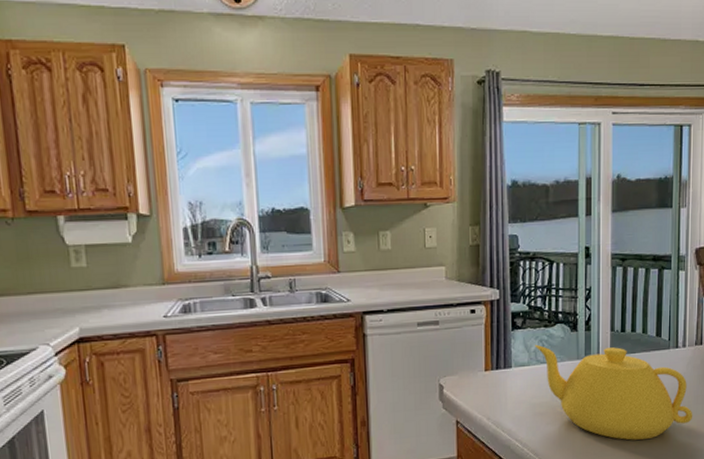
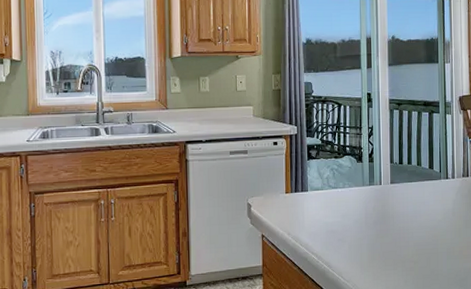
teapot: present [535,344,693,441] -> none [327,172,464,258]

